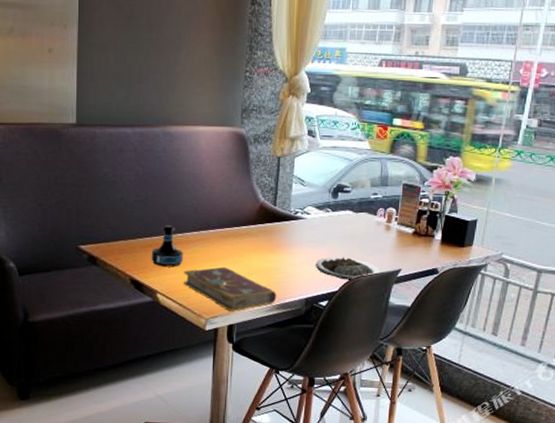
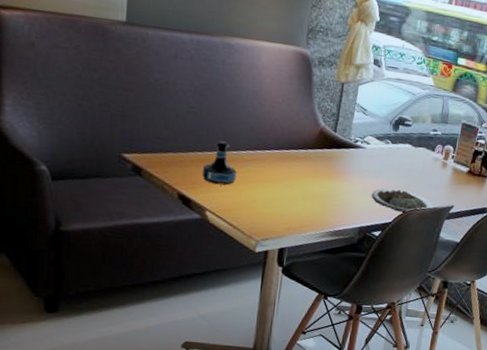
book: present [183,266,277,311] -> none [234,189,331,235]

